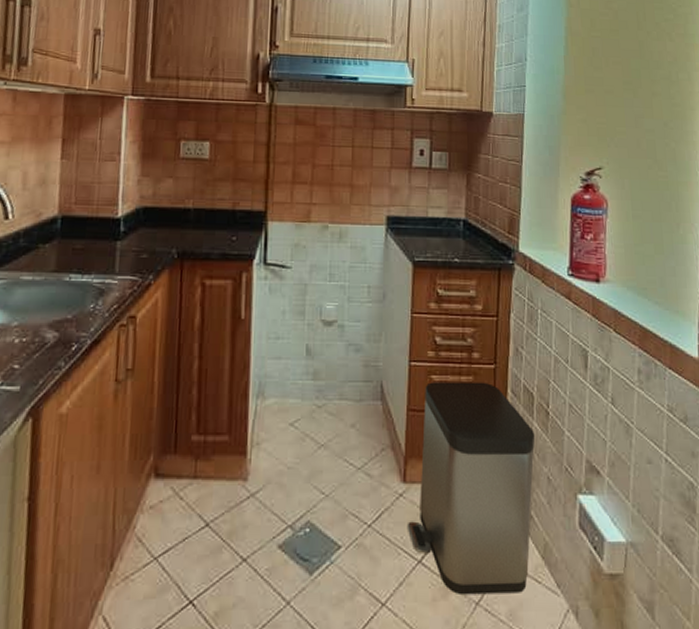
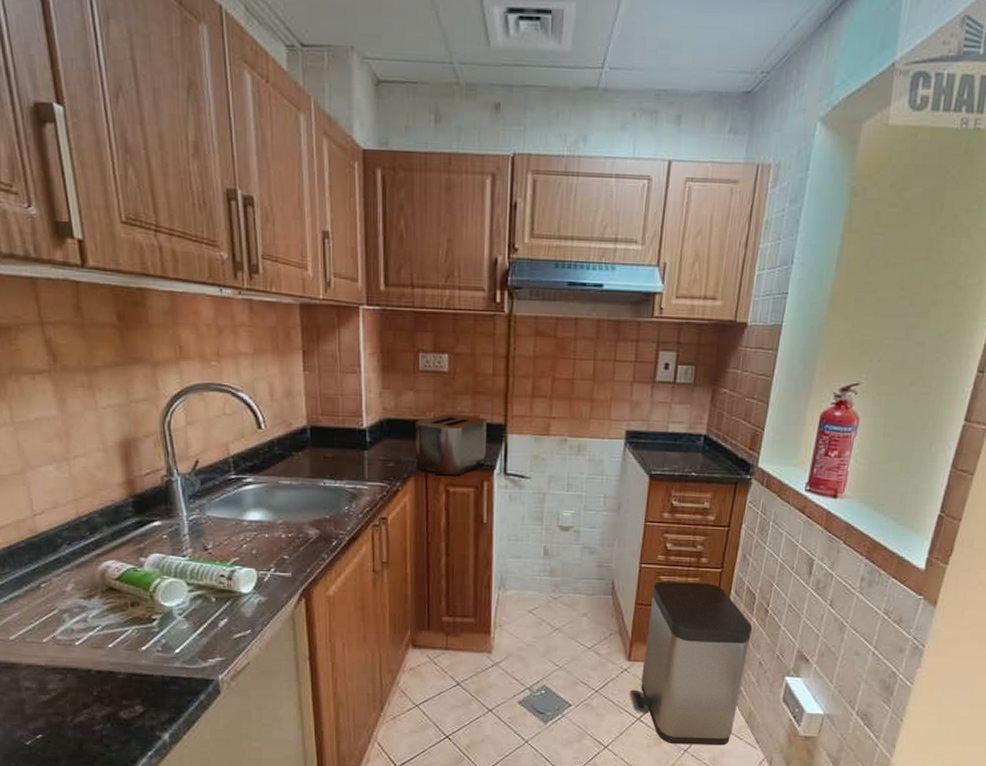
toaster: none [171,201,247,269] -> present [415,414,487,478]

